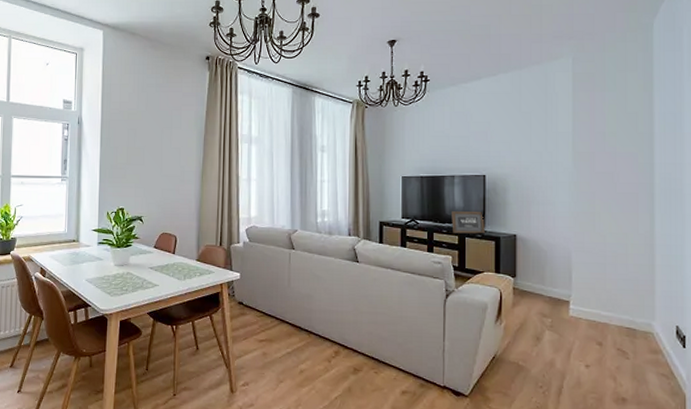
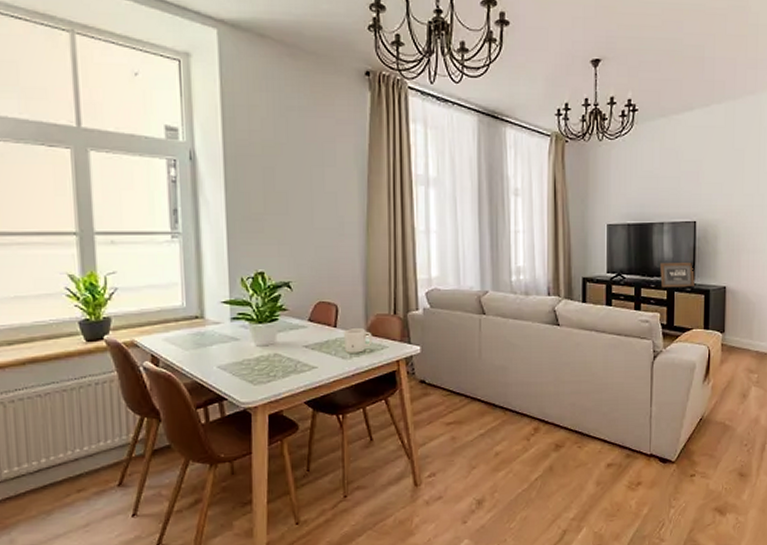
mug: none [180,255,202,276] -> present [344,328,373,353]

